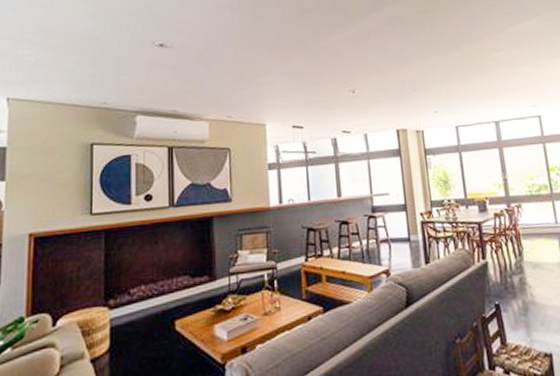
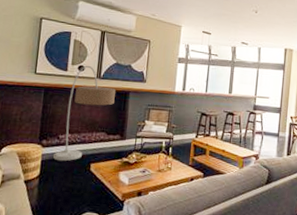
floor lamp: none [125,192,195,325] -> present [53,65,116,162]

